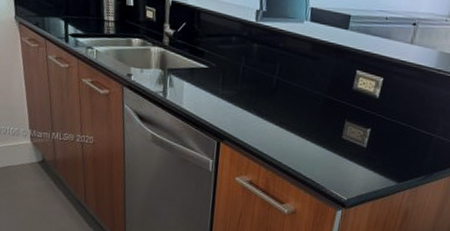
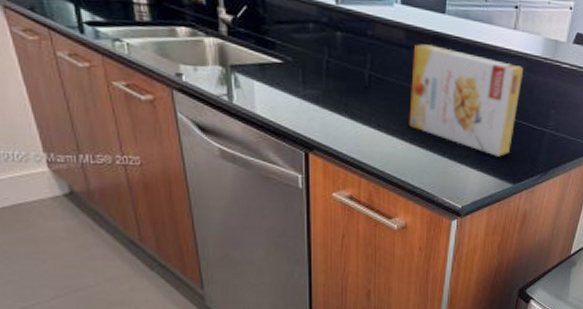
cereal box: none [306,55,416,157] -> present [408,44,523,157]

